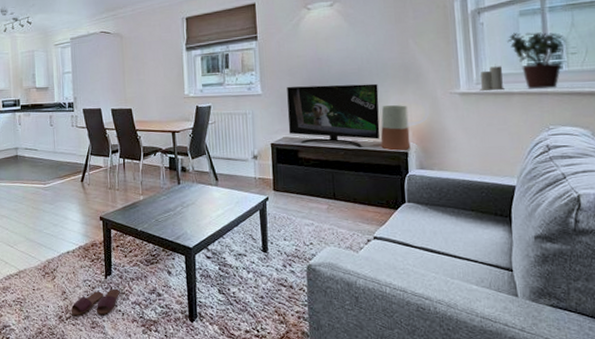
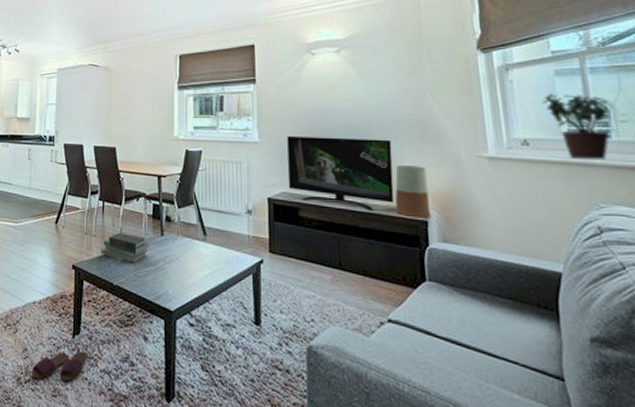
books: none [124,185,168,210] -> present [101,233,150,263]
candle: present [479,64,506,92] -> none [511,127,543,158]

